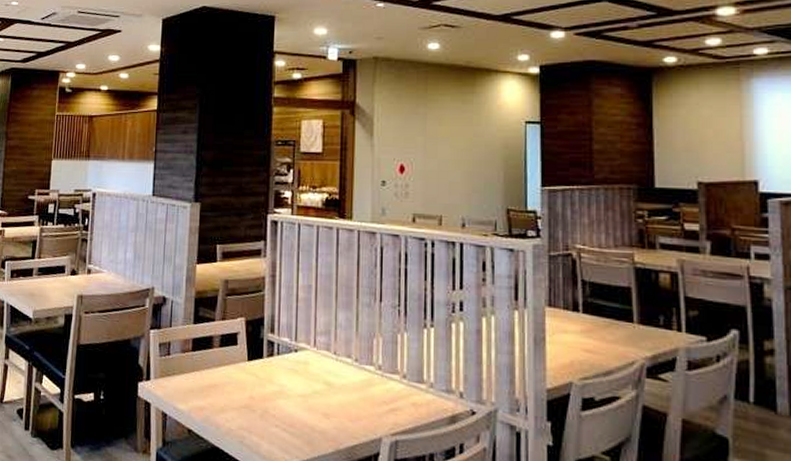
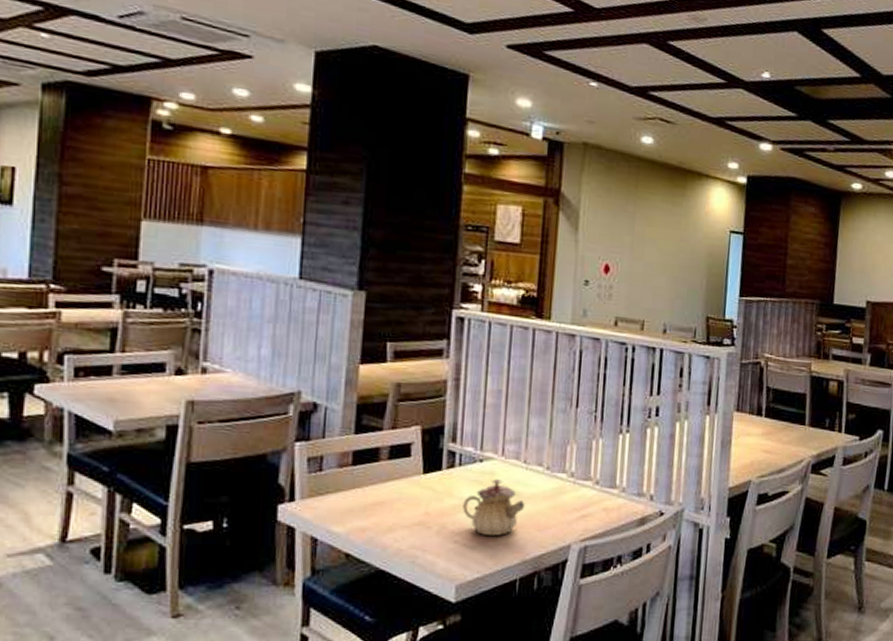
teapot: none [282,367,337,423] -> present [463,478,526,536]

